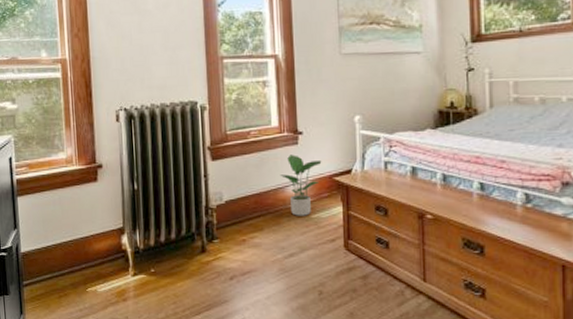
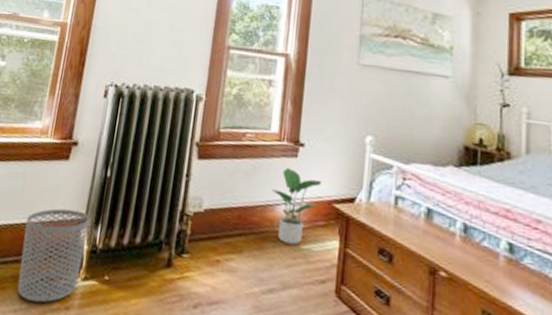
waste bin: none [72,222,129,300] -> present [17,208,90,303]

